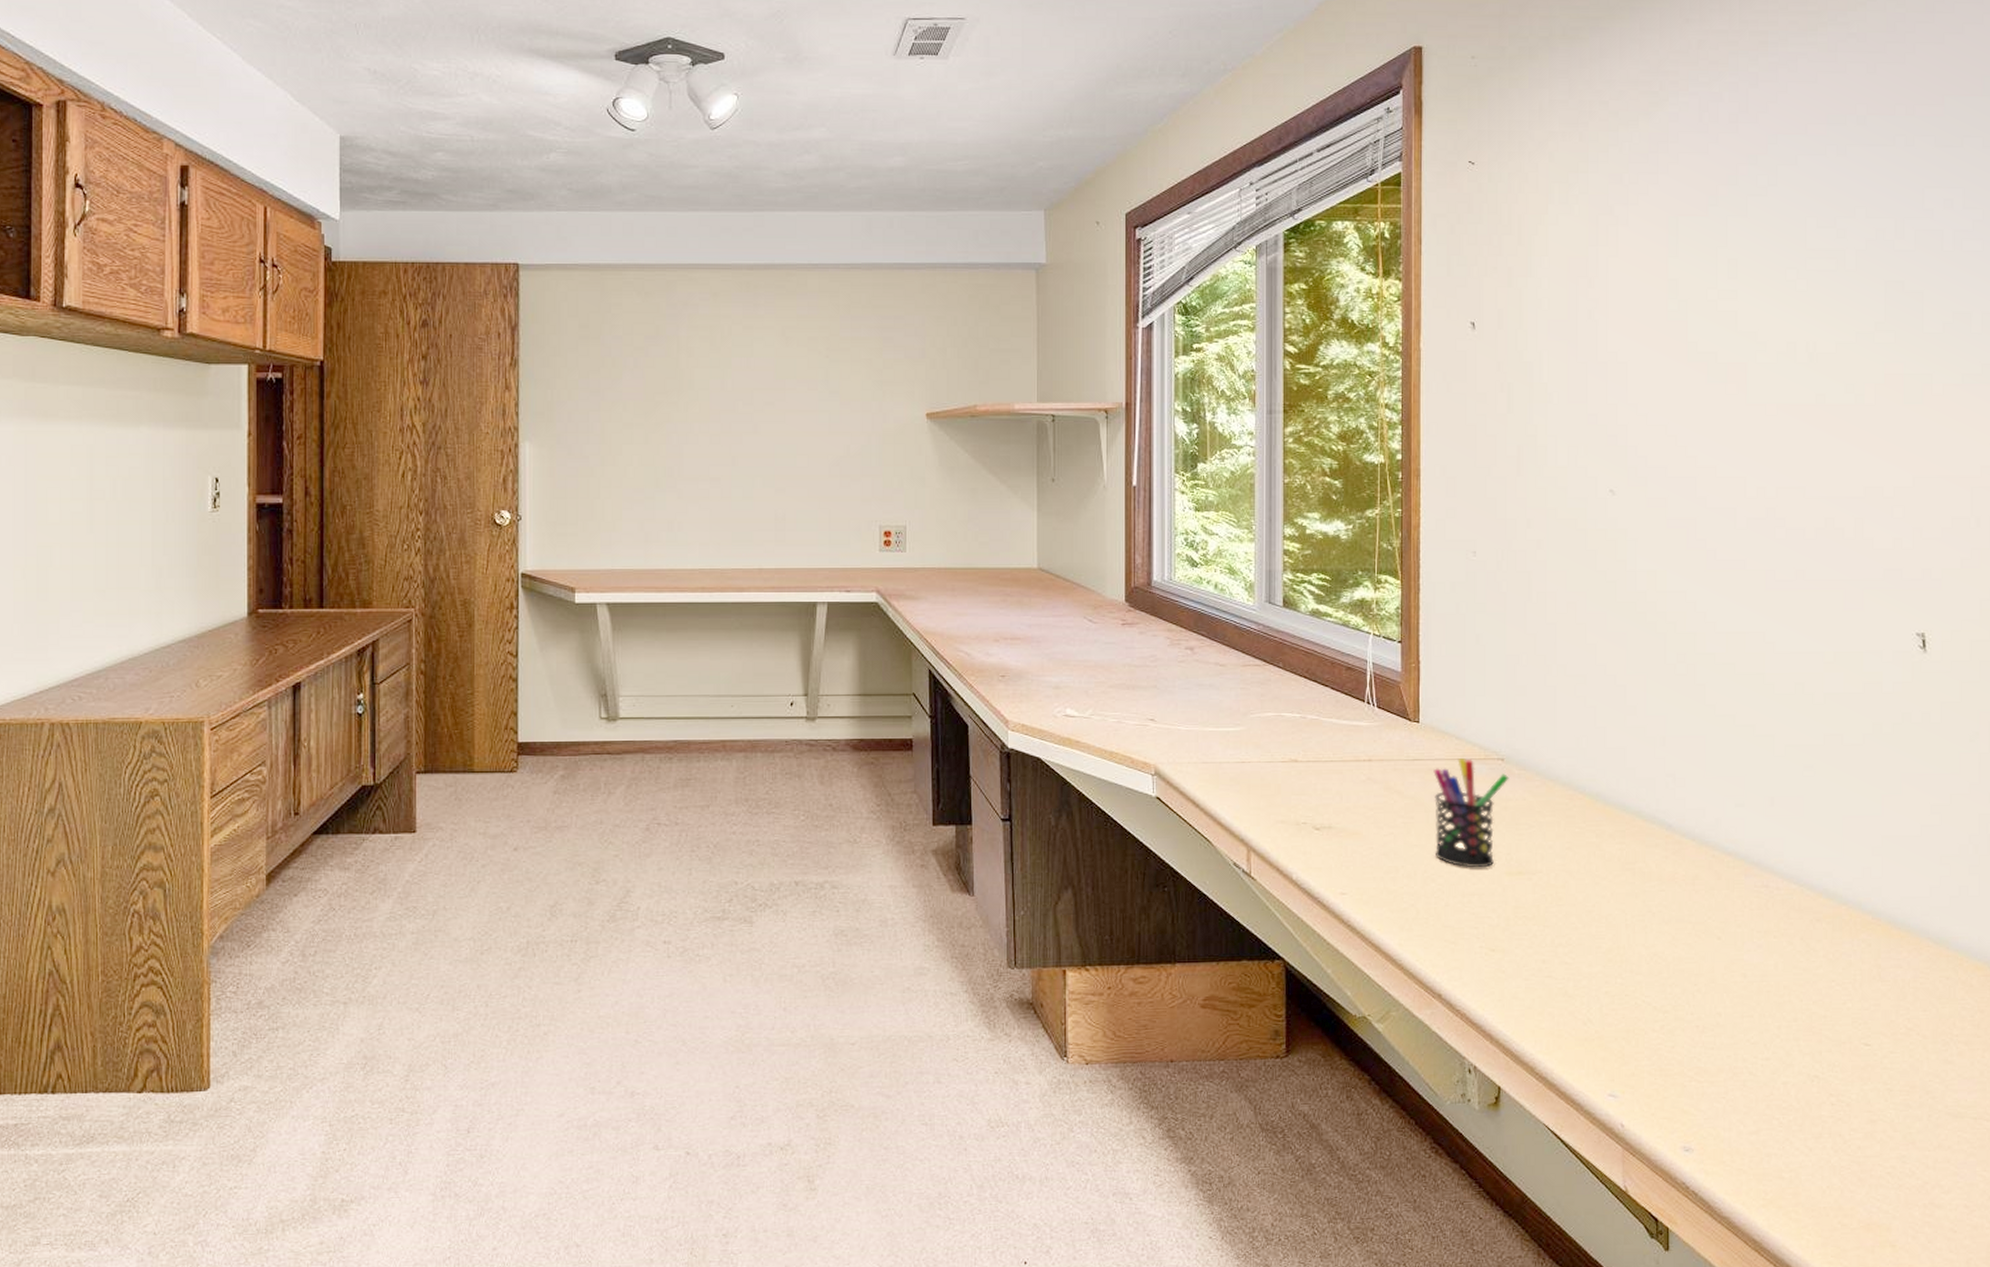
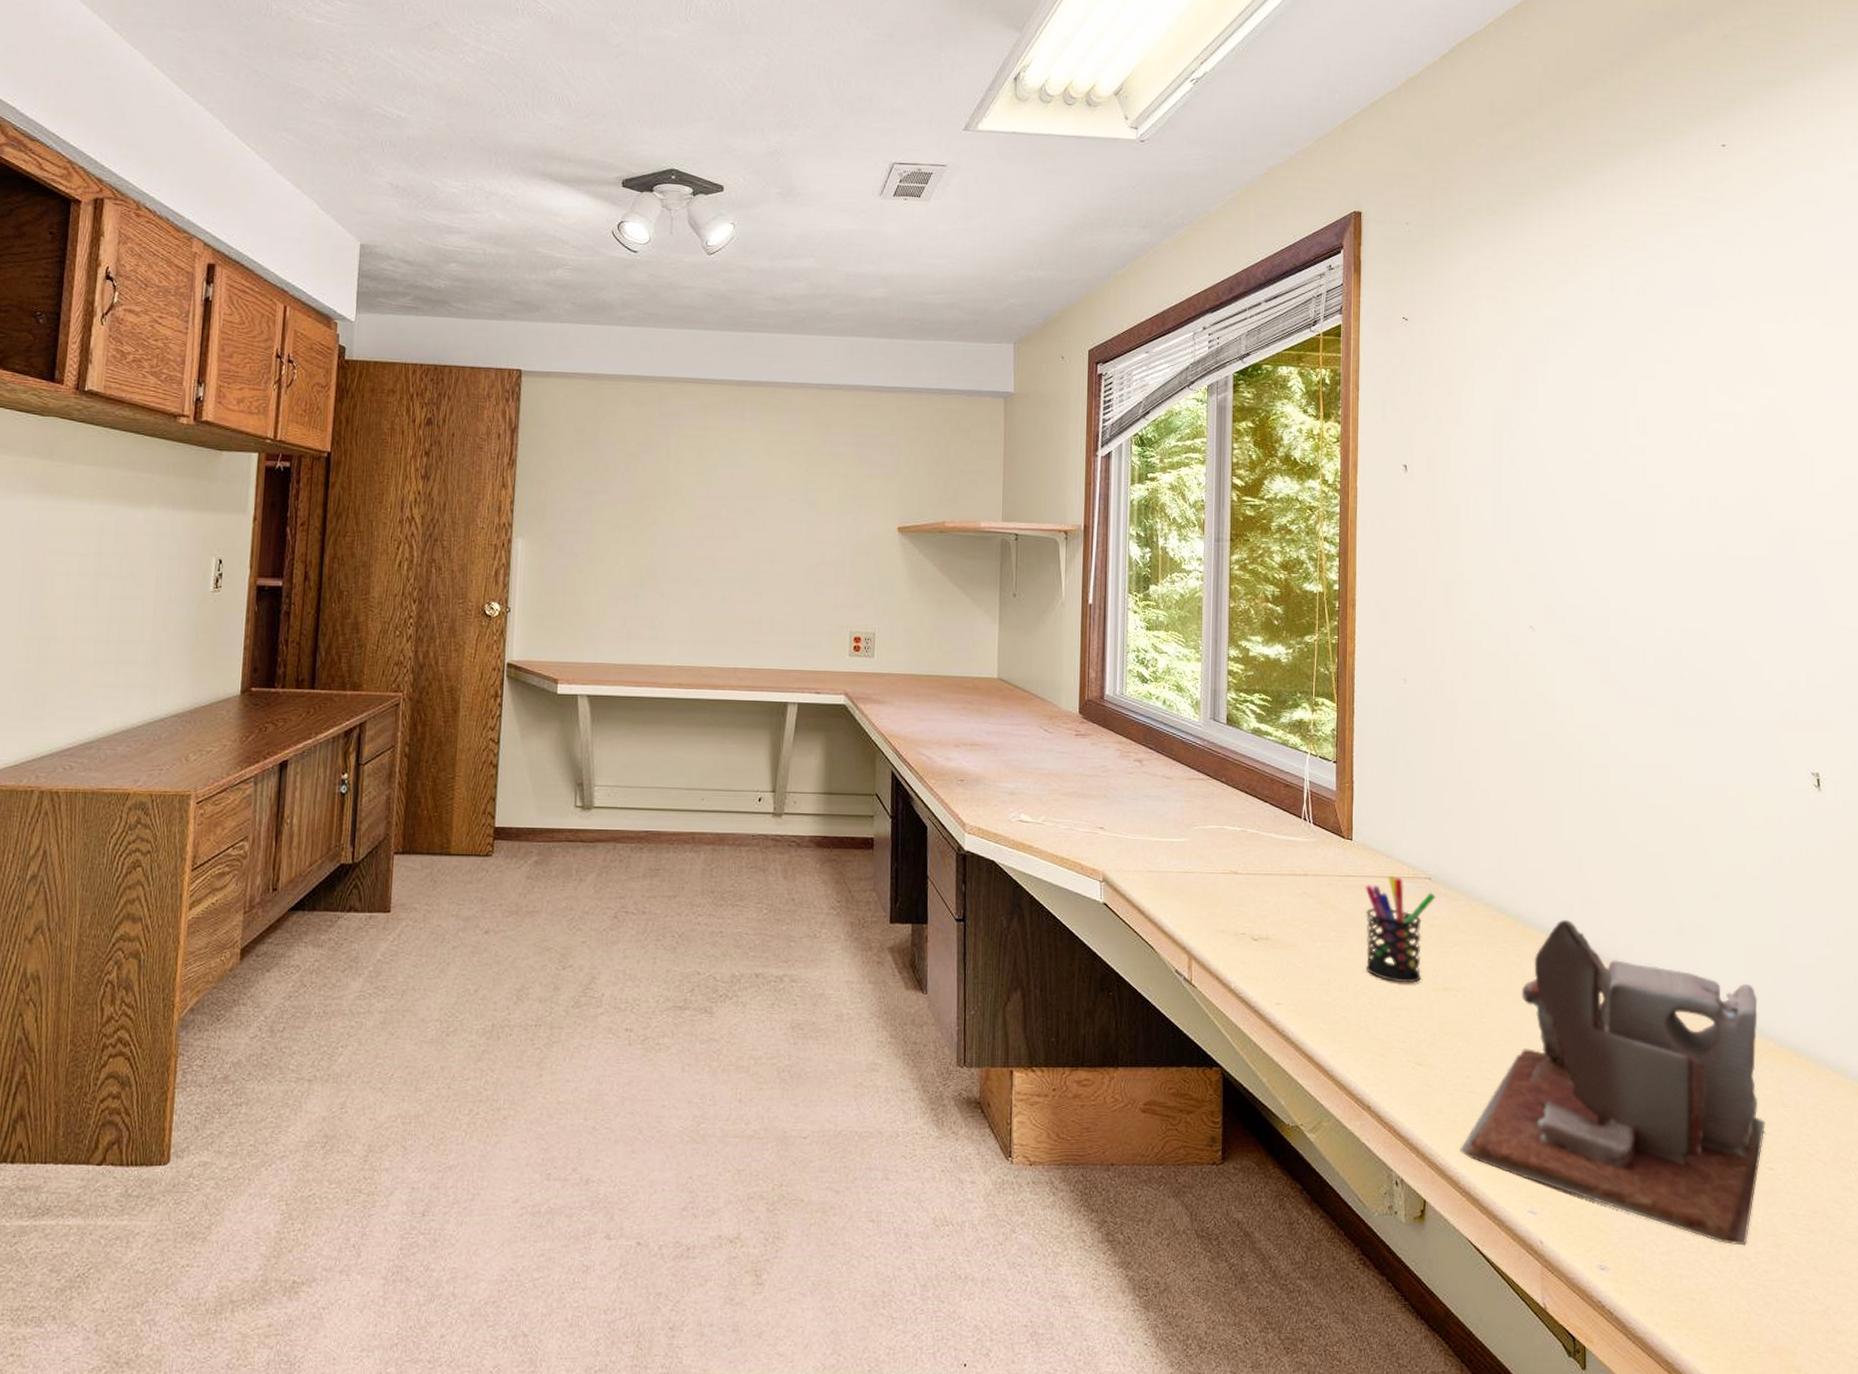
desk organizer: none [1536,797,1861,1123] -> present [1460,920,1765,1246]

